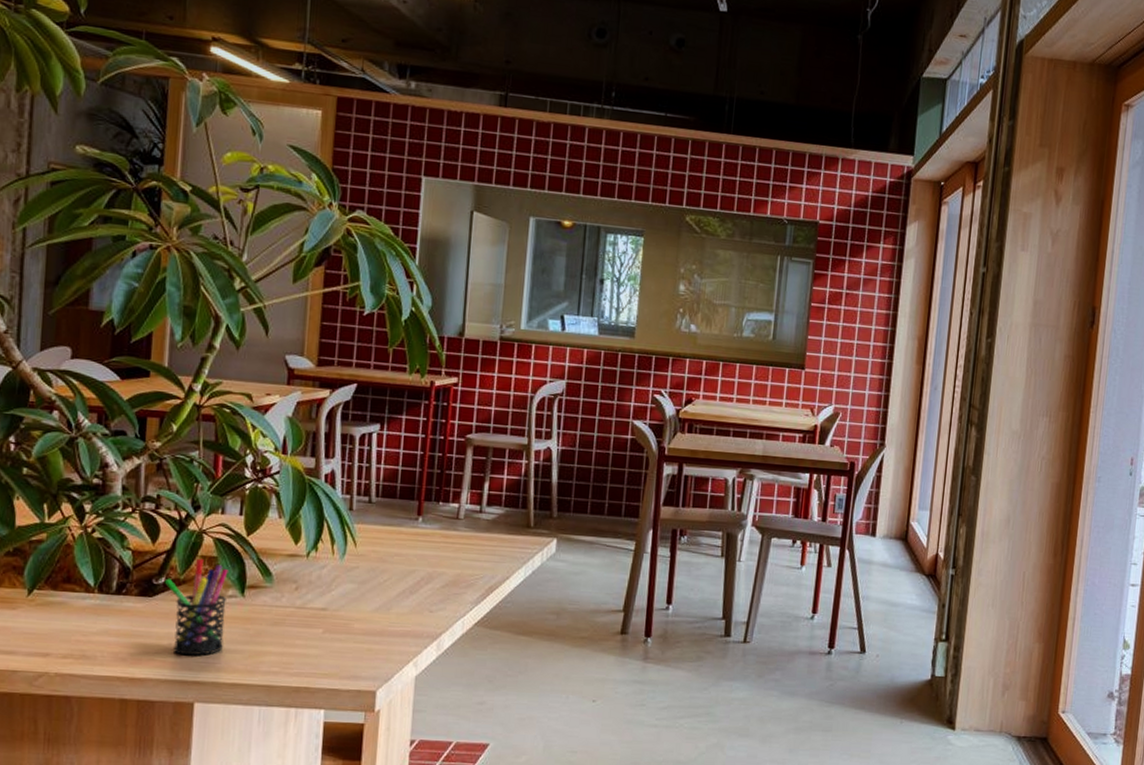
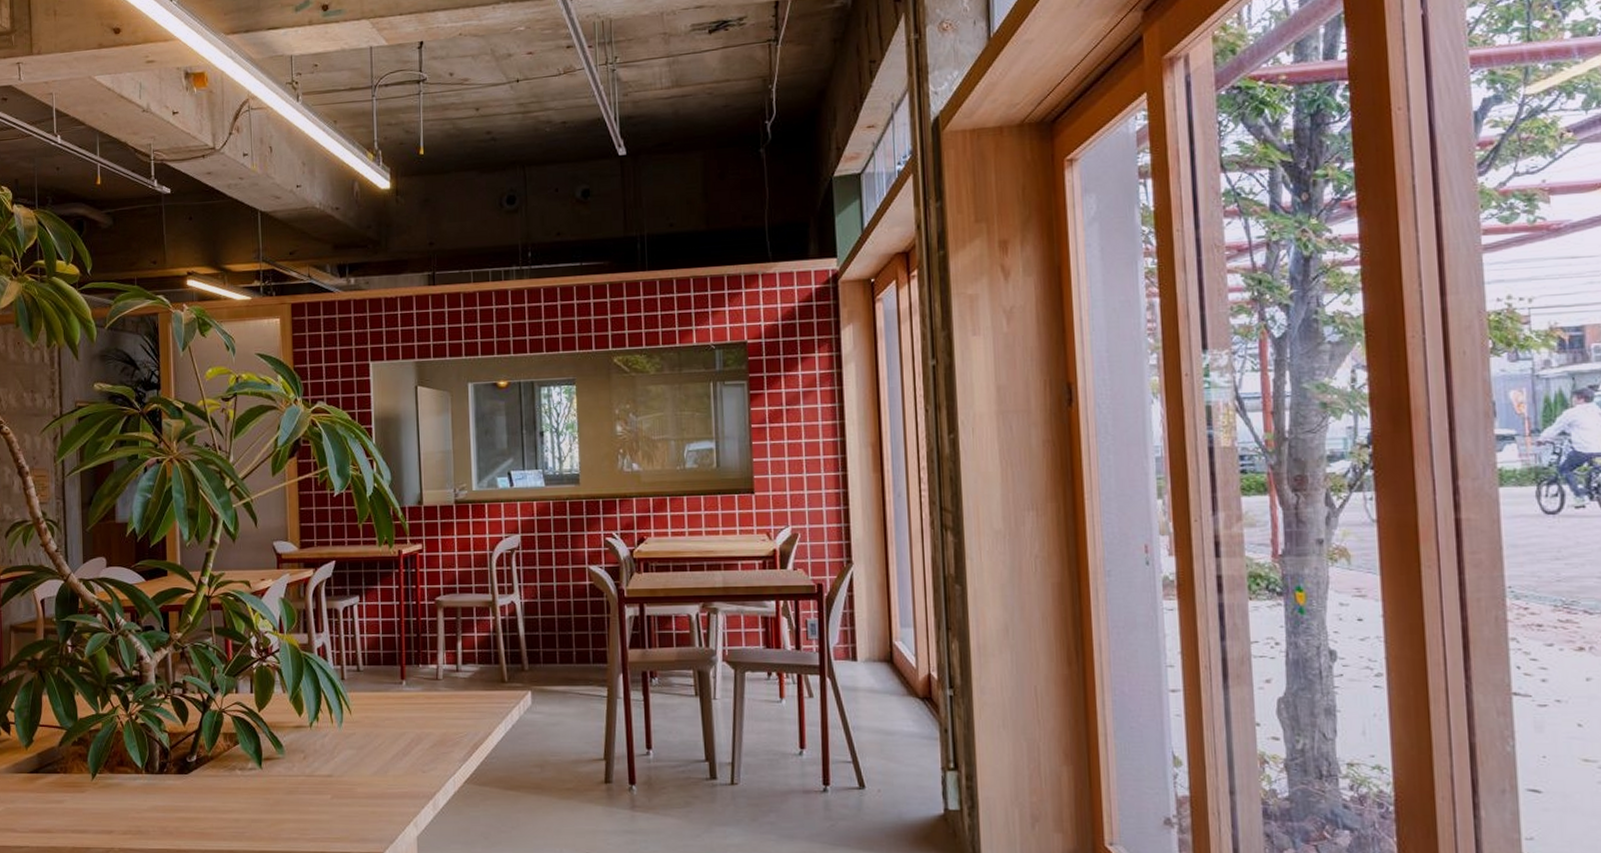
pen holder: present [164,558,228,656] -> none [196,735,250,827]

